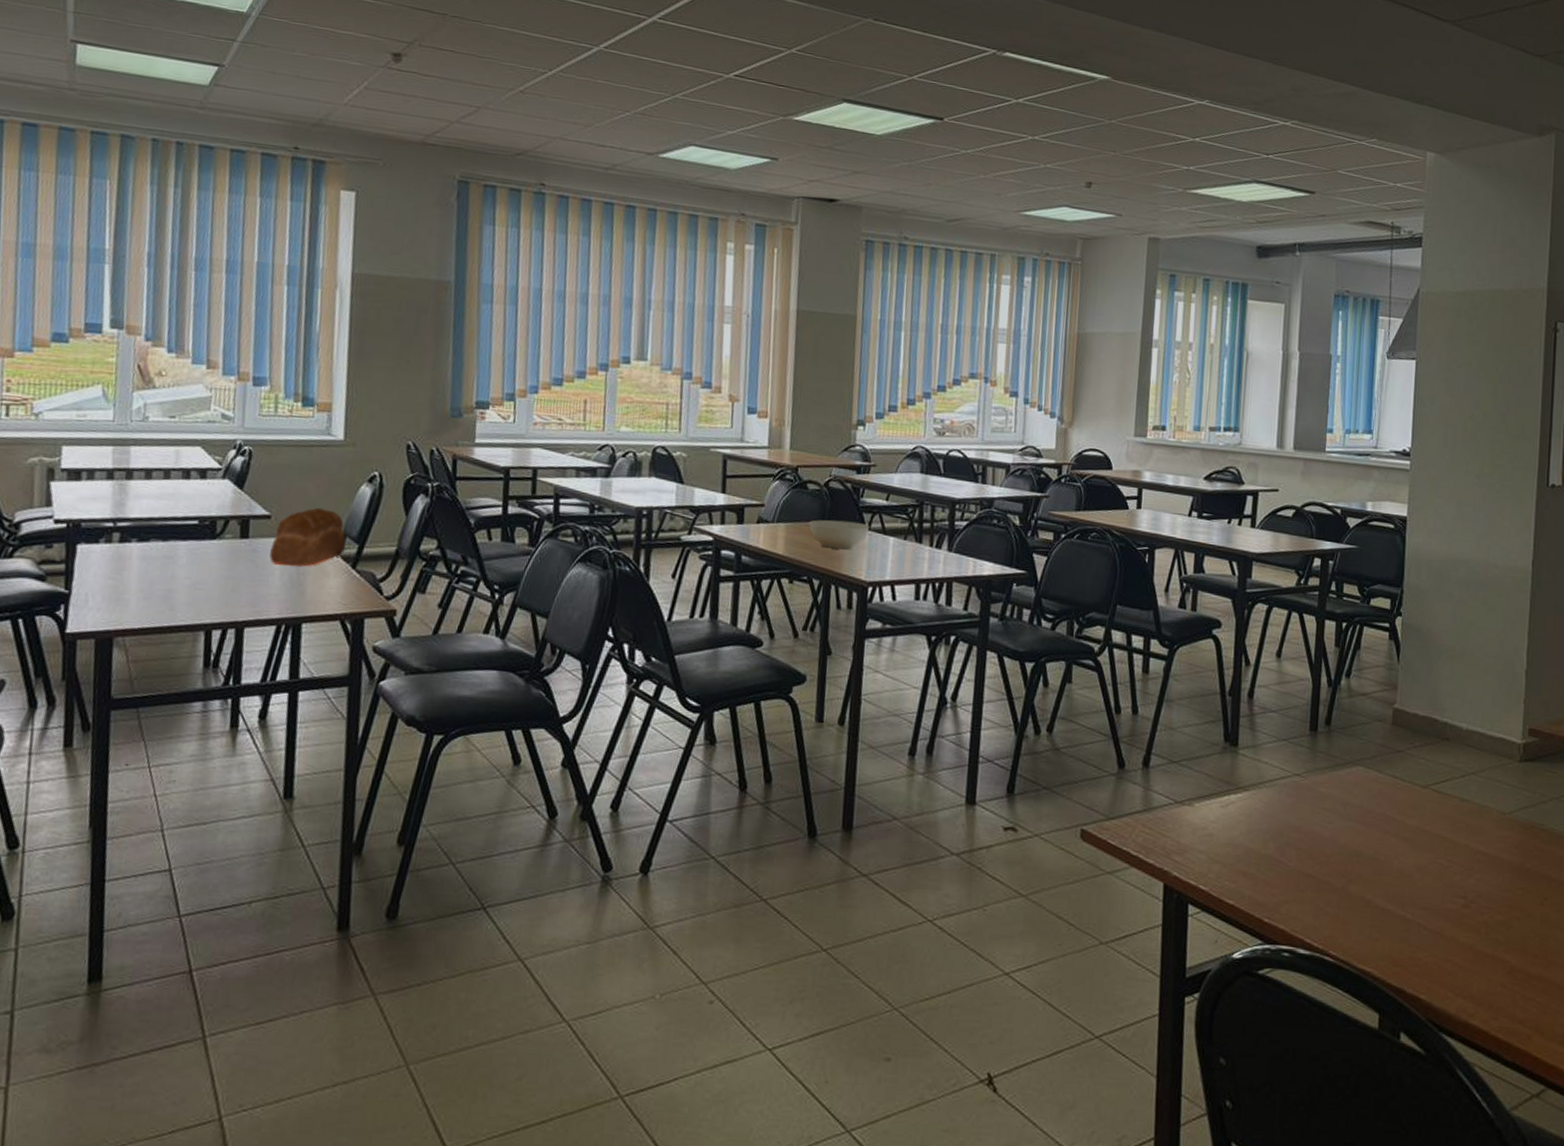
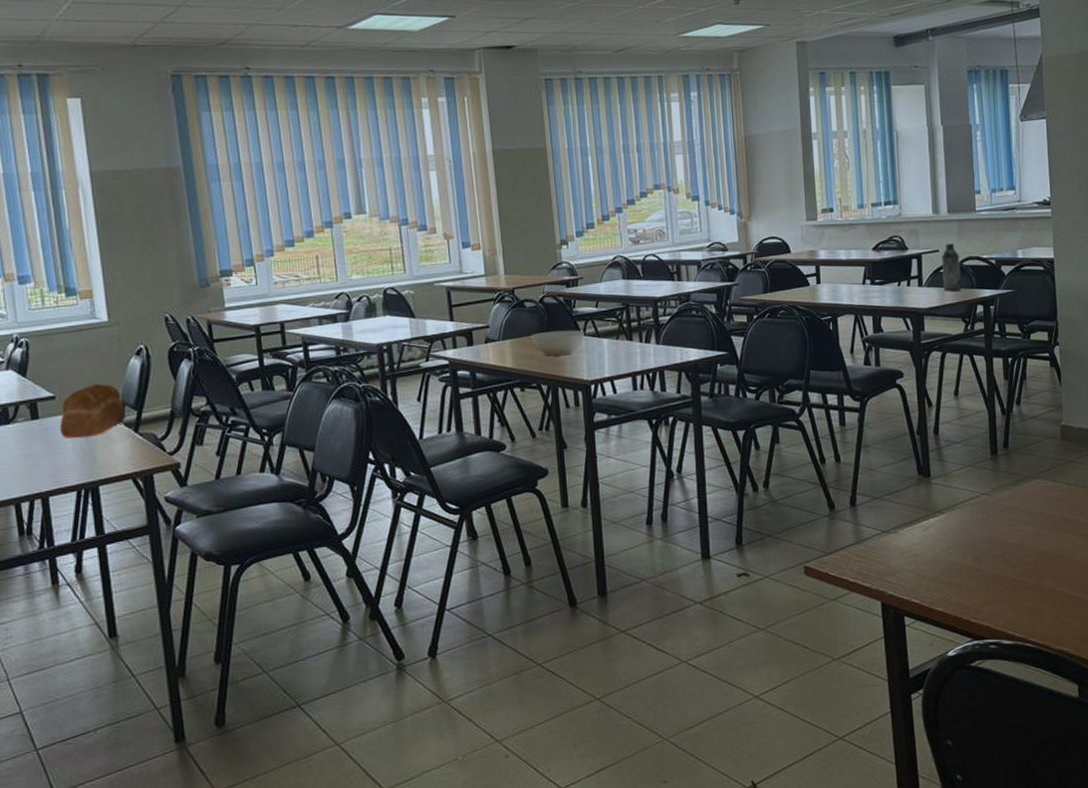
water bottle: none [1278,484,1301,539] -> present [942,244,961,292]

